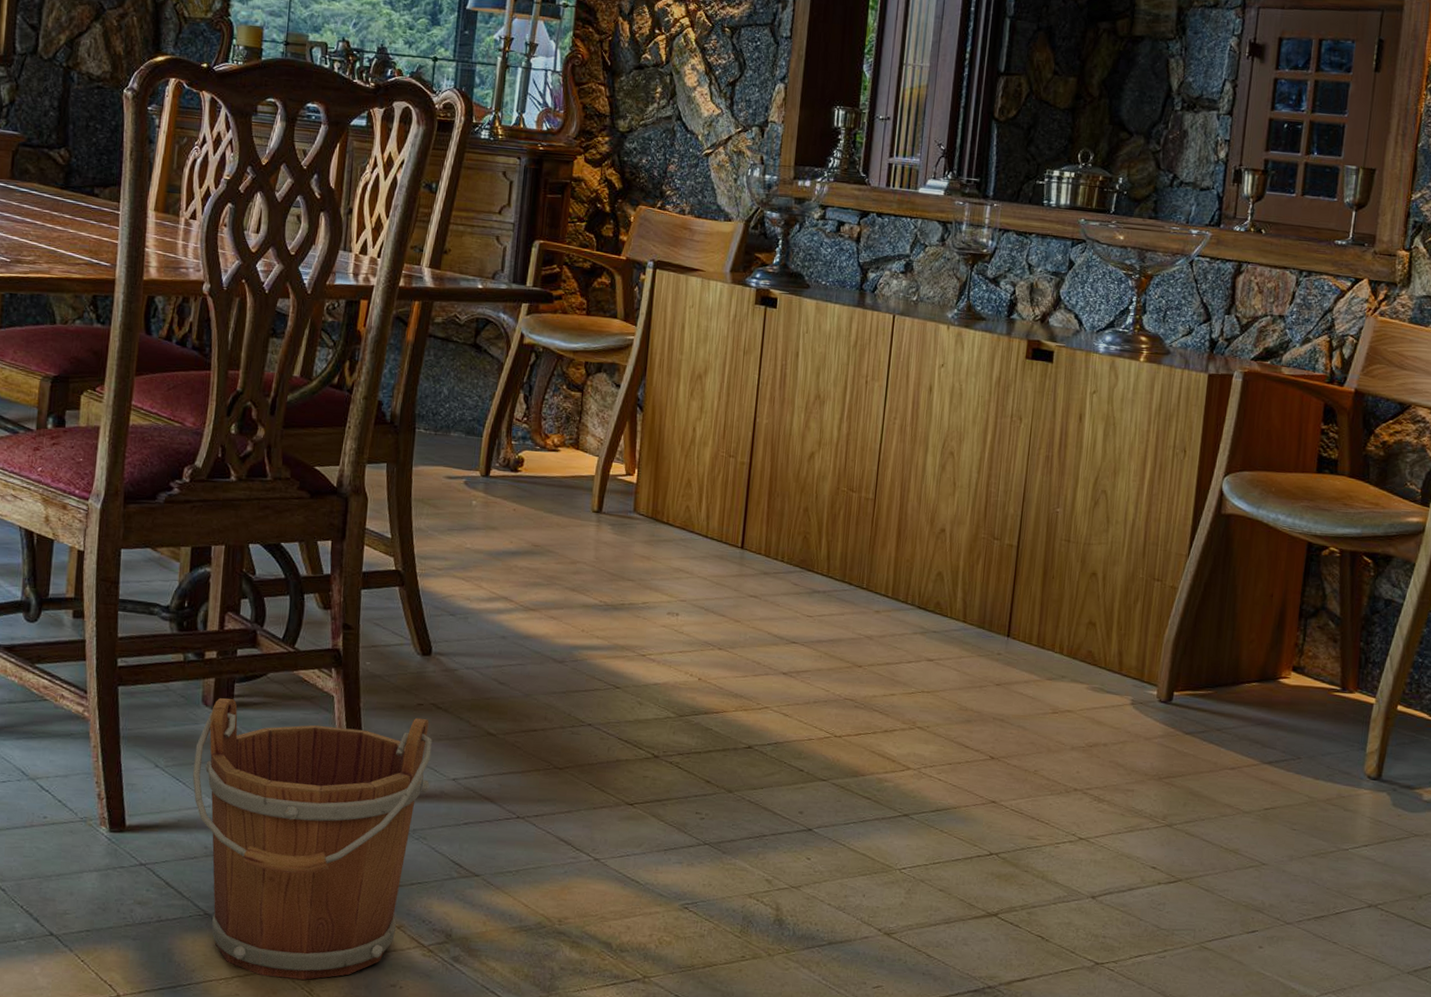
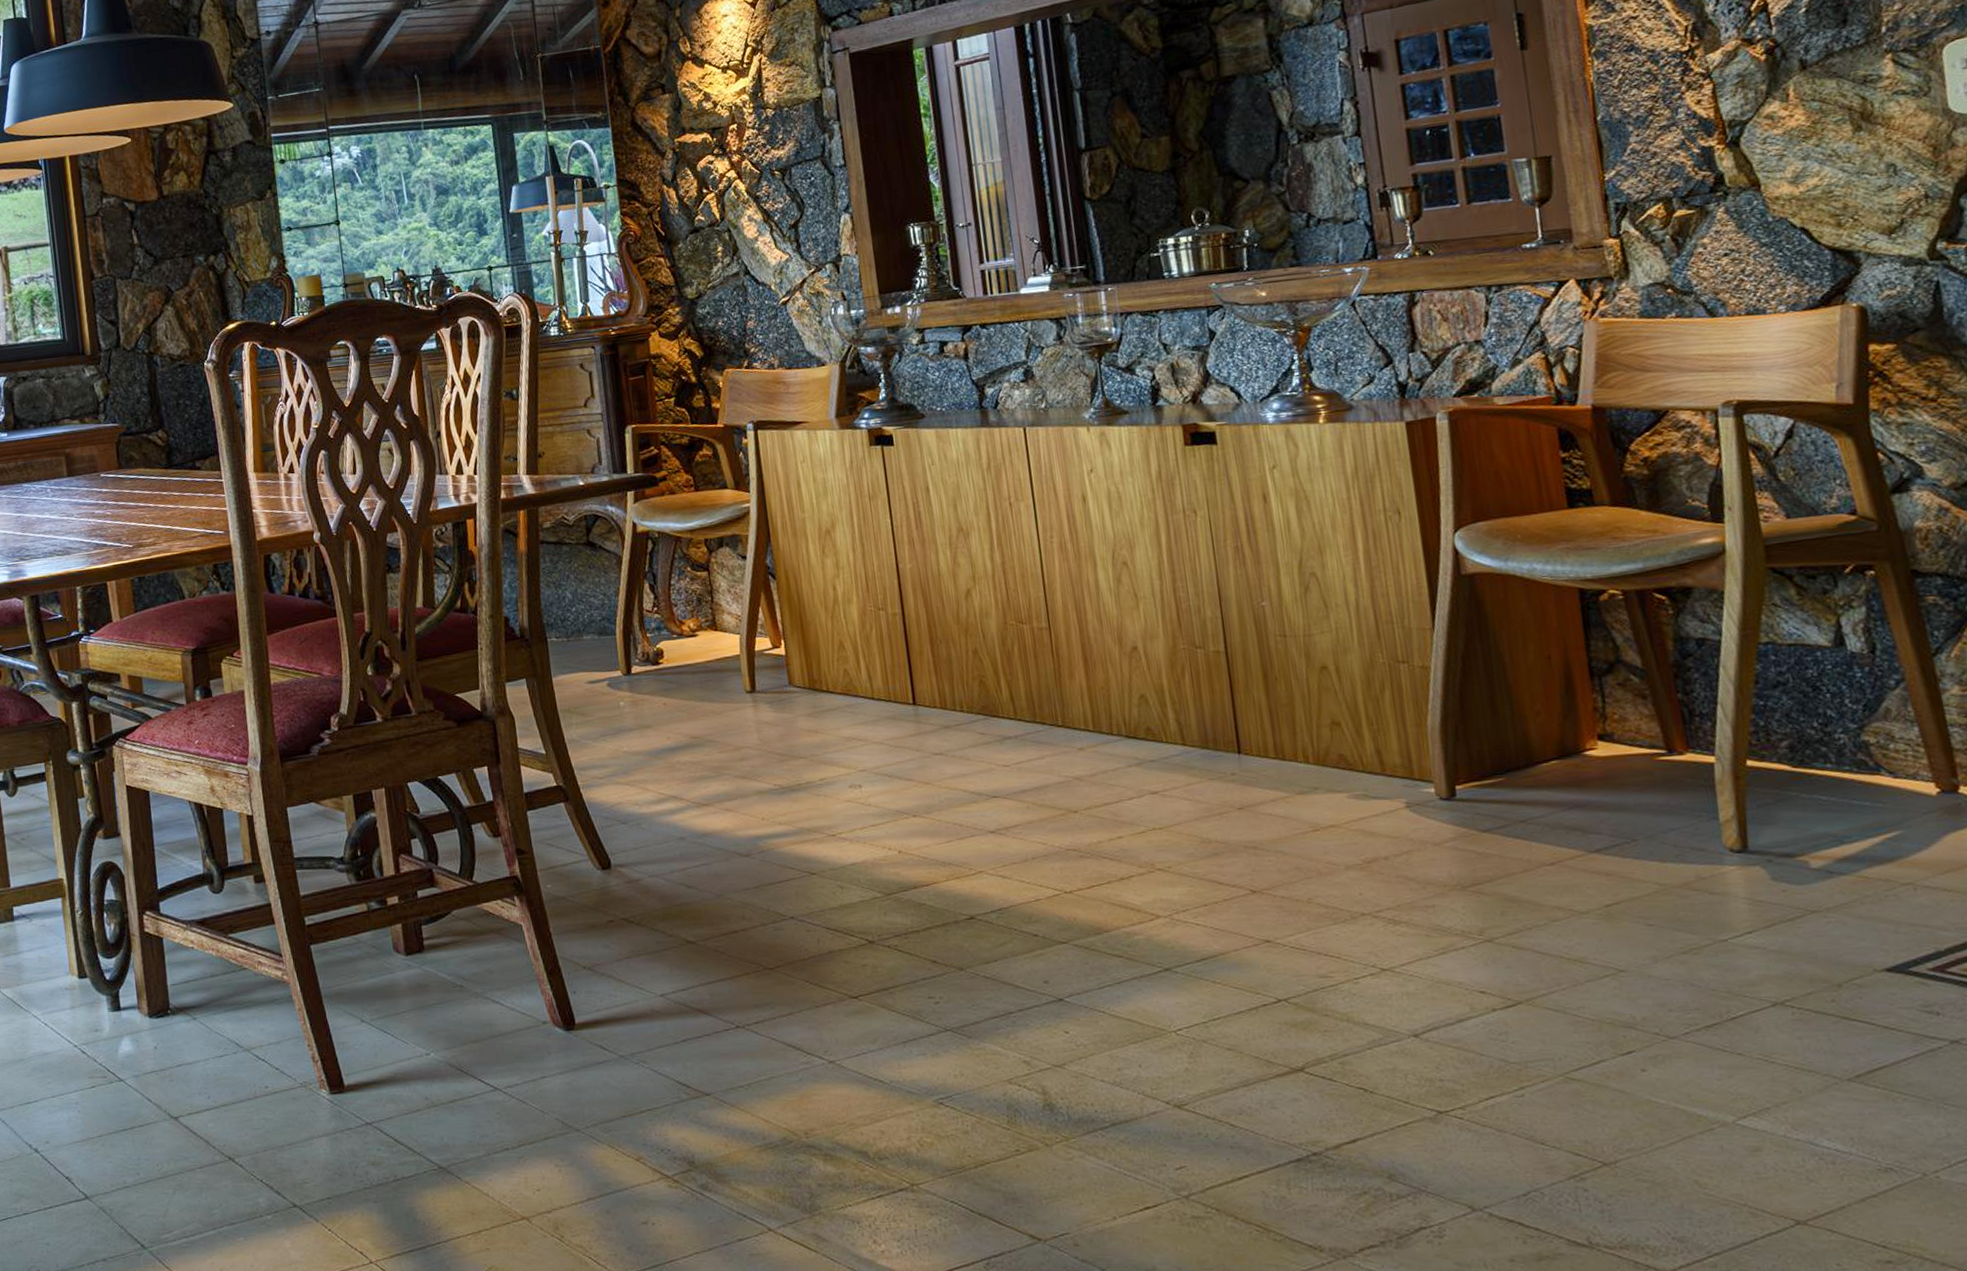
bucket: present [192,698,432,980] -> none [396,935,639,1227]

